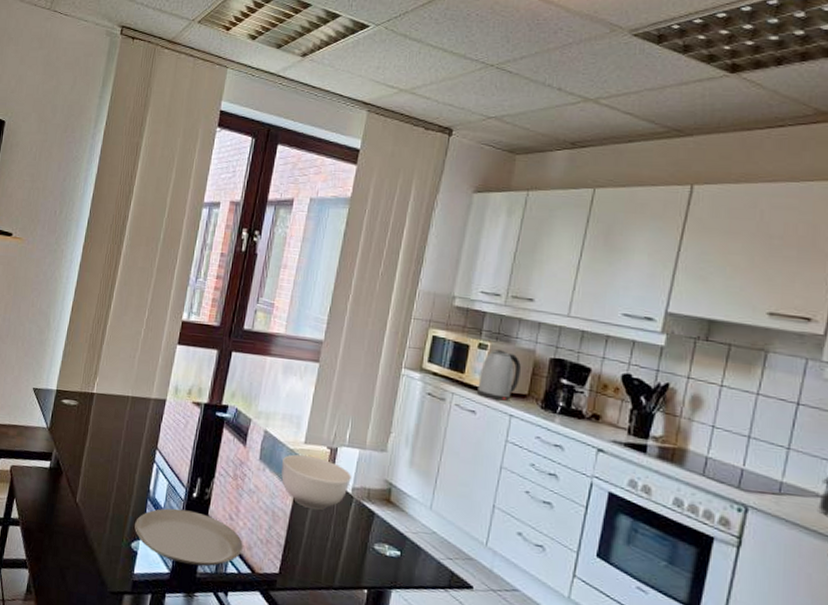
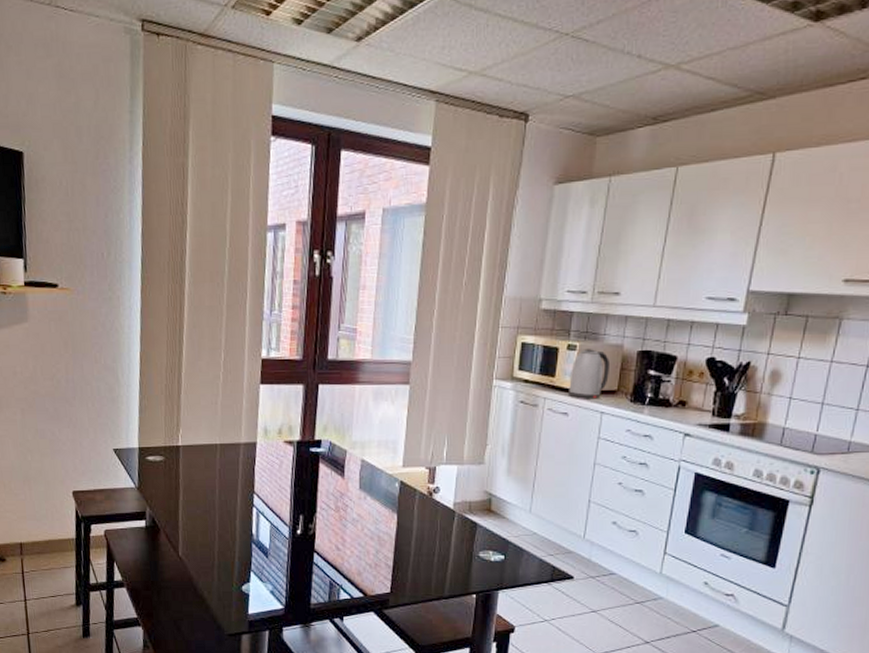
plate: present [134,508,243,567] -> none [242,547,353,598]
bowl: present [281,454,351,511] -> none [383,479,452,529]

